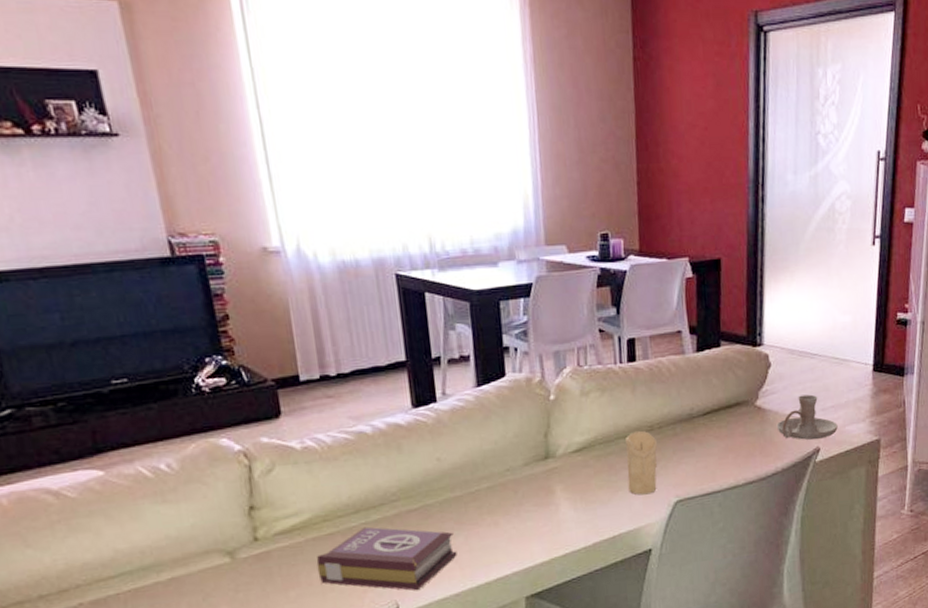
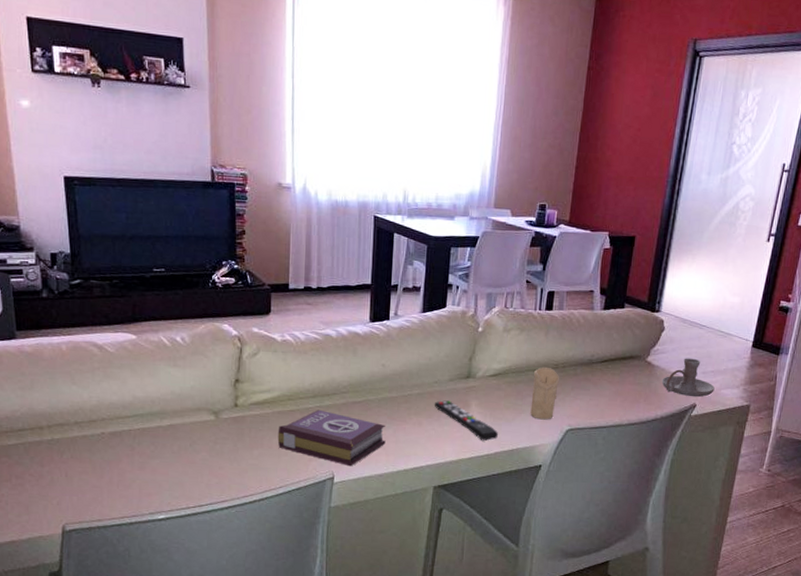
remote control: none [509,490,595,533] -> present [434,400,499,441]

